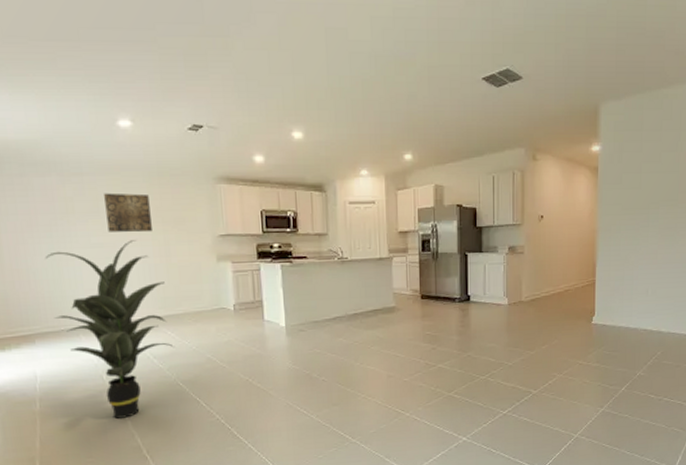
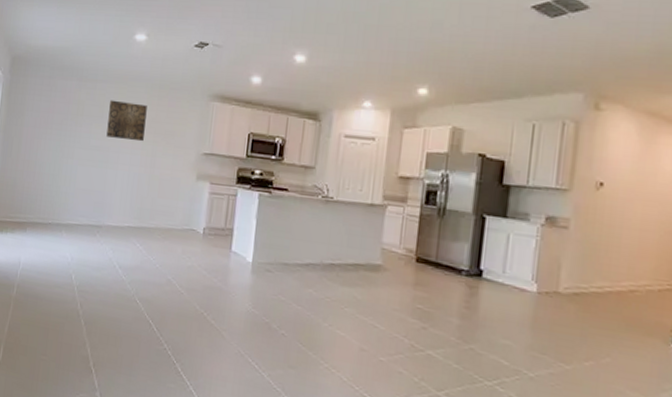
indoor plant: present [45,240,174,419] -> none [46,147,144,324]

